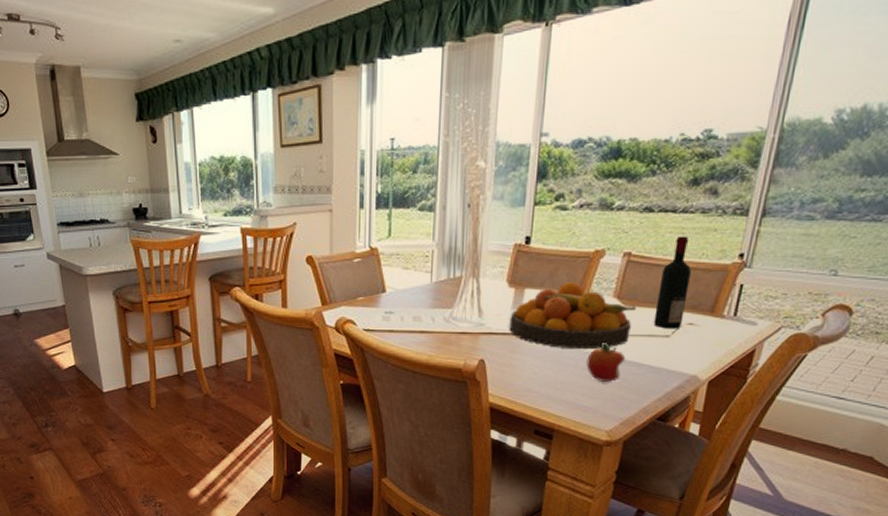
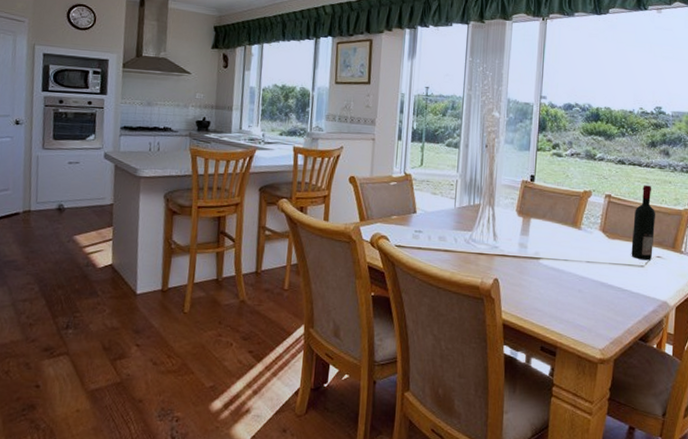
fruit bowl: present [509,282,636,350] -> none [518,215,617,275]
fruit: present [586,343,626,382] -> none [581,269,612,304]

